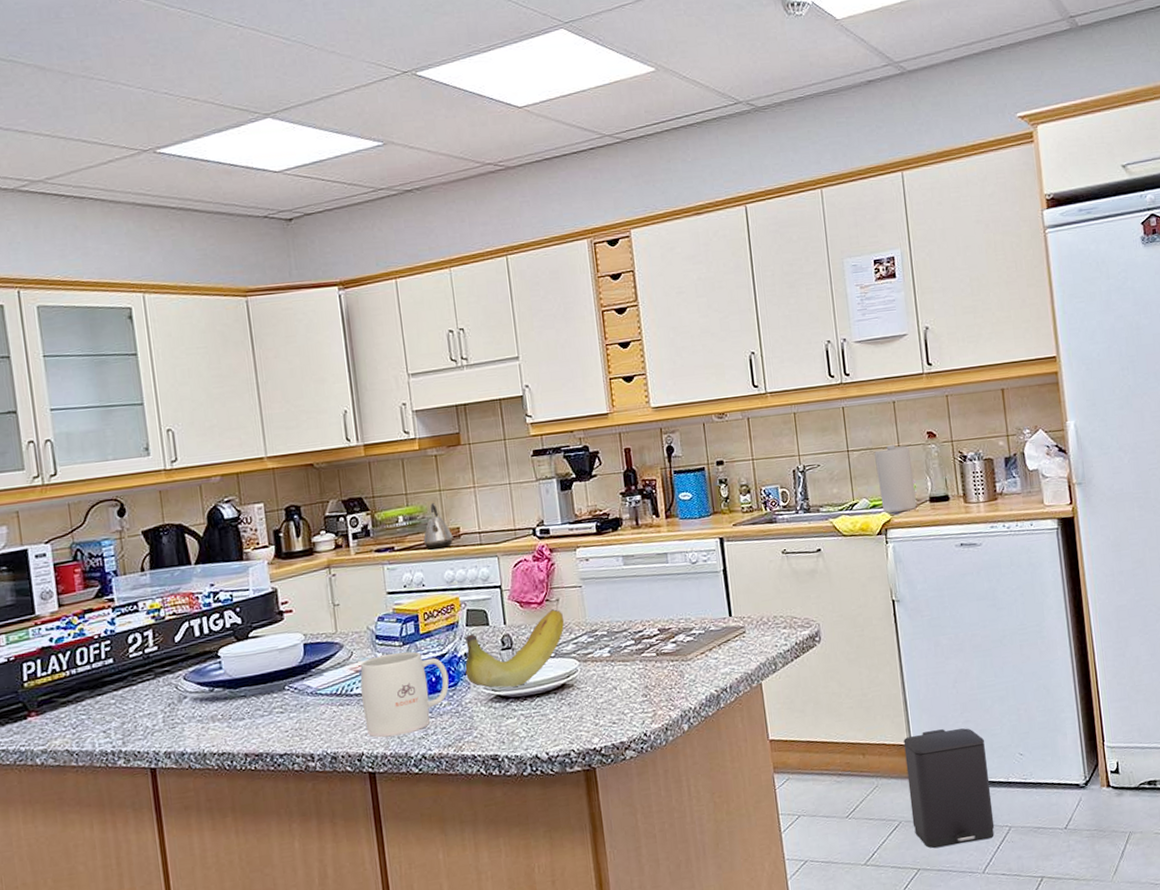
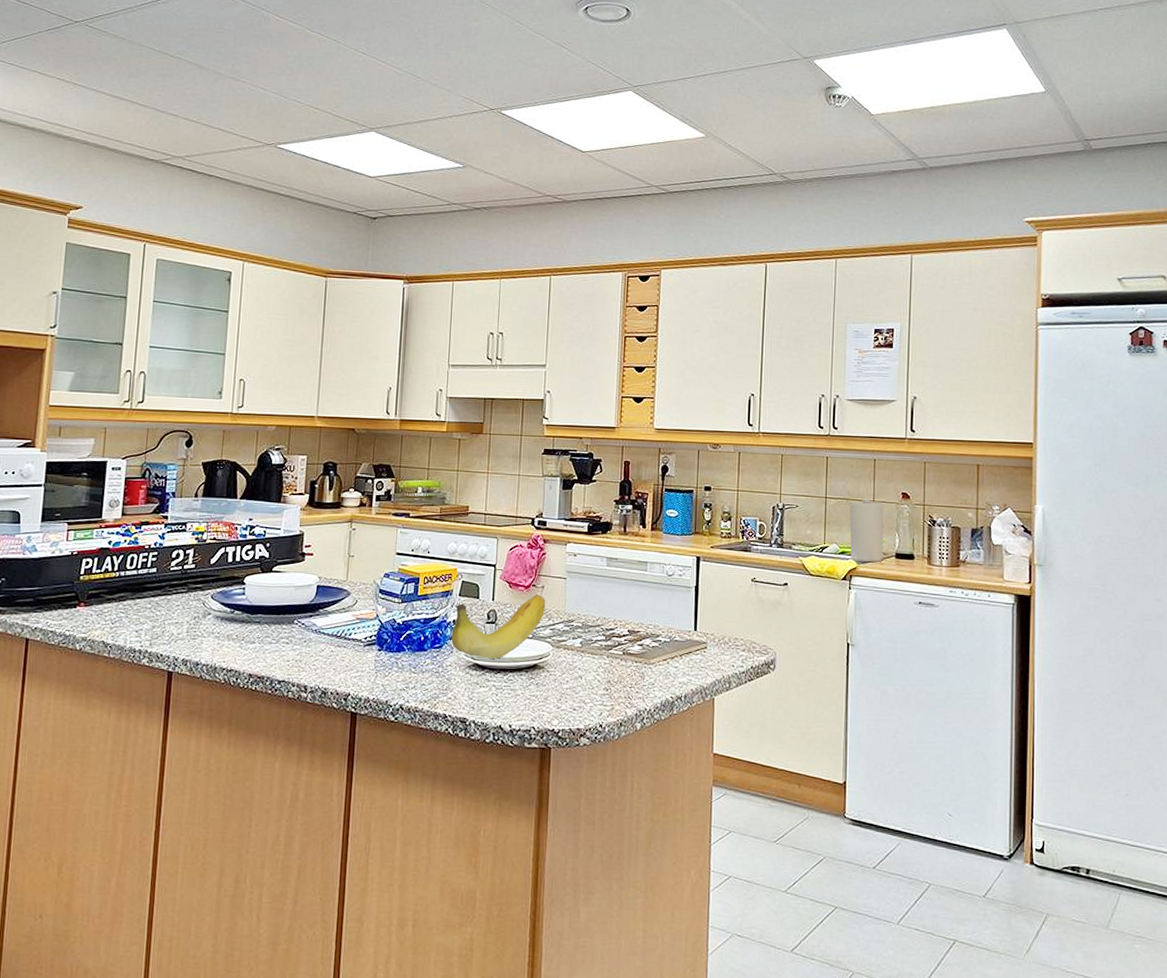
mug: present [360,651,449,738] -> none [356,608,436,684]
kettle: present [423,503,454,550] -> none [435,481,462,522]
pedal bin: present [903,728,995,848] -> none [836,775,917,892]

